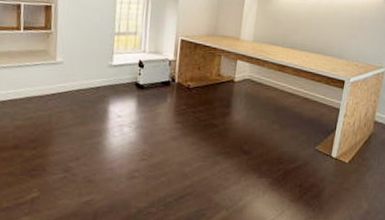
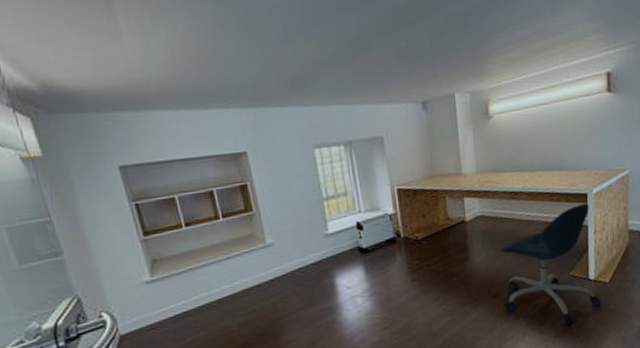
office chair: none [252,88,345,194] -> present [500,203,601,325]

